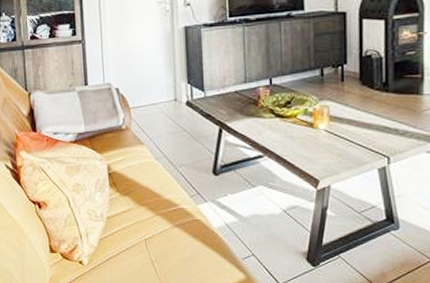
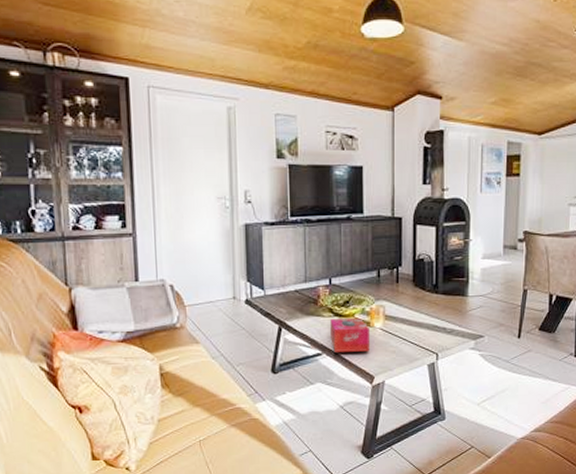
tissue box: none [271,118,313,154] -> present [330,317,369,352]

